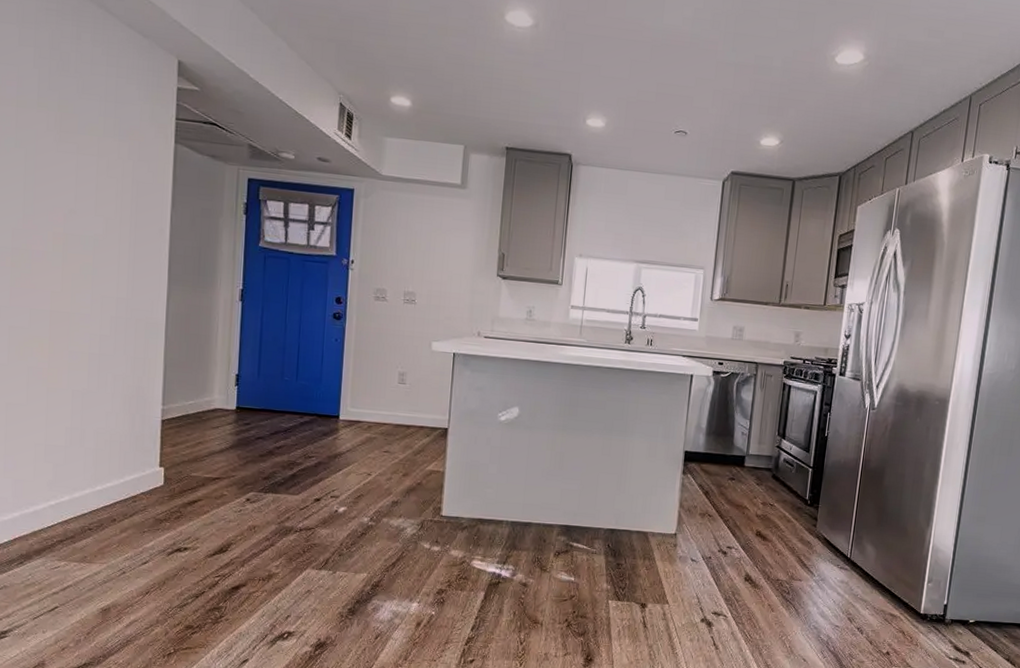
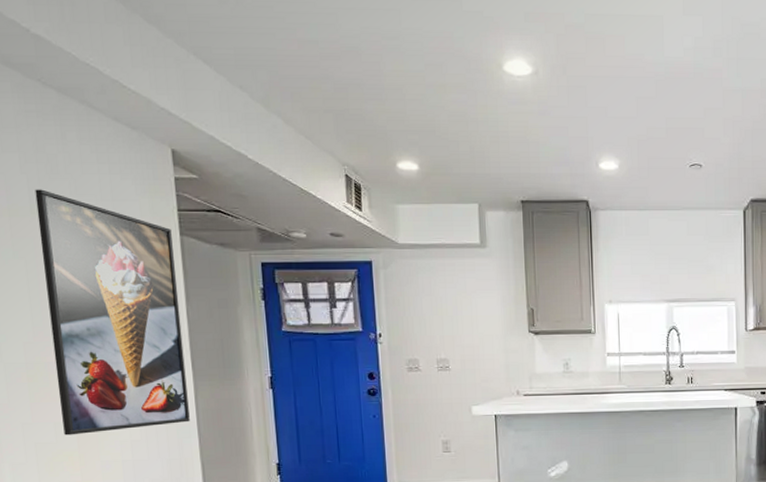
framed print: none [38,84,167,324] -> present [35,189,190,436]

